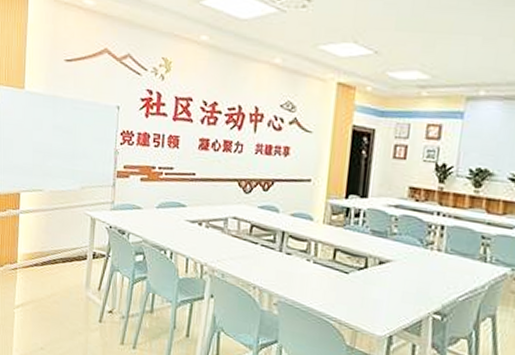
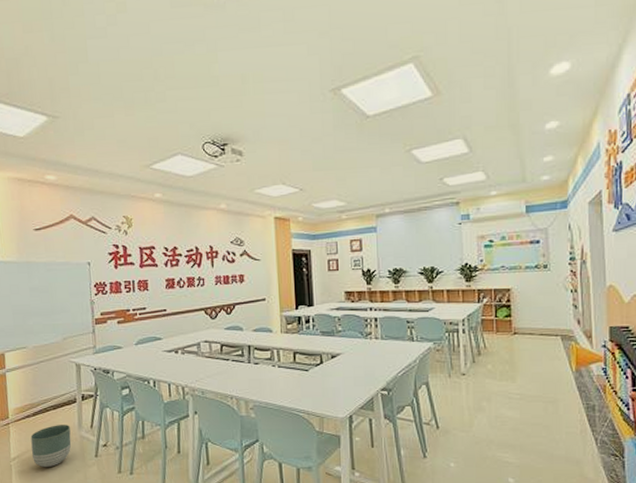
planter: none [36,279,77,323] -> present [30,425,72,468]

